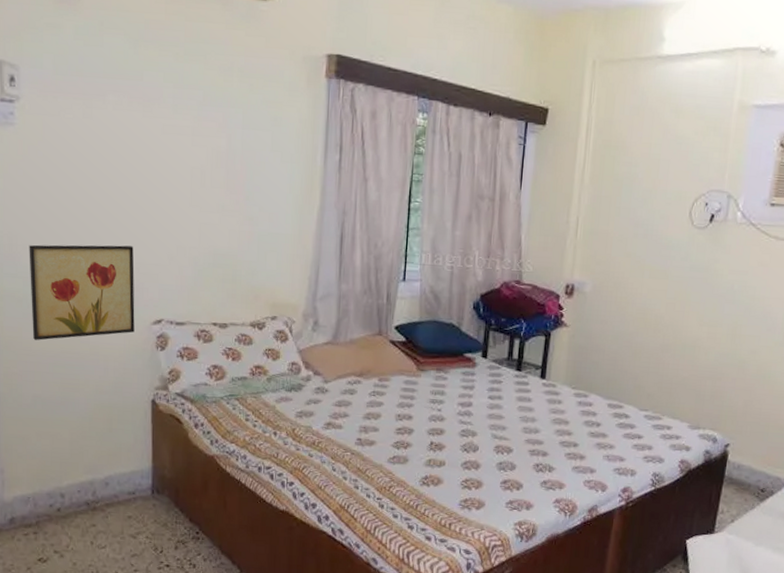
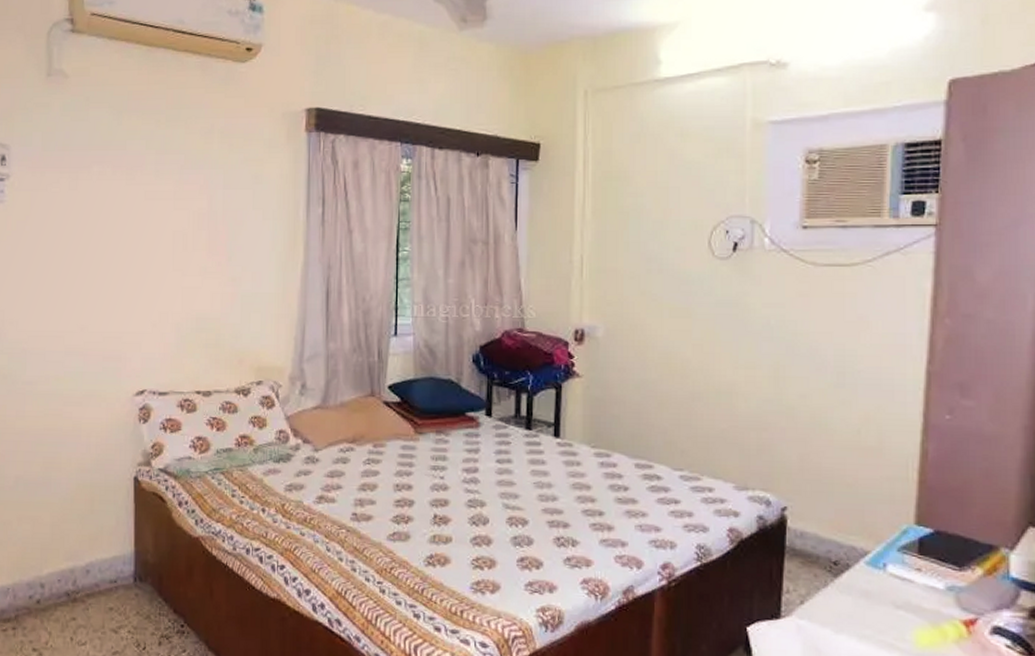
wall art: present [29,244,135,341] -> none [14,315,118,418]

